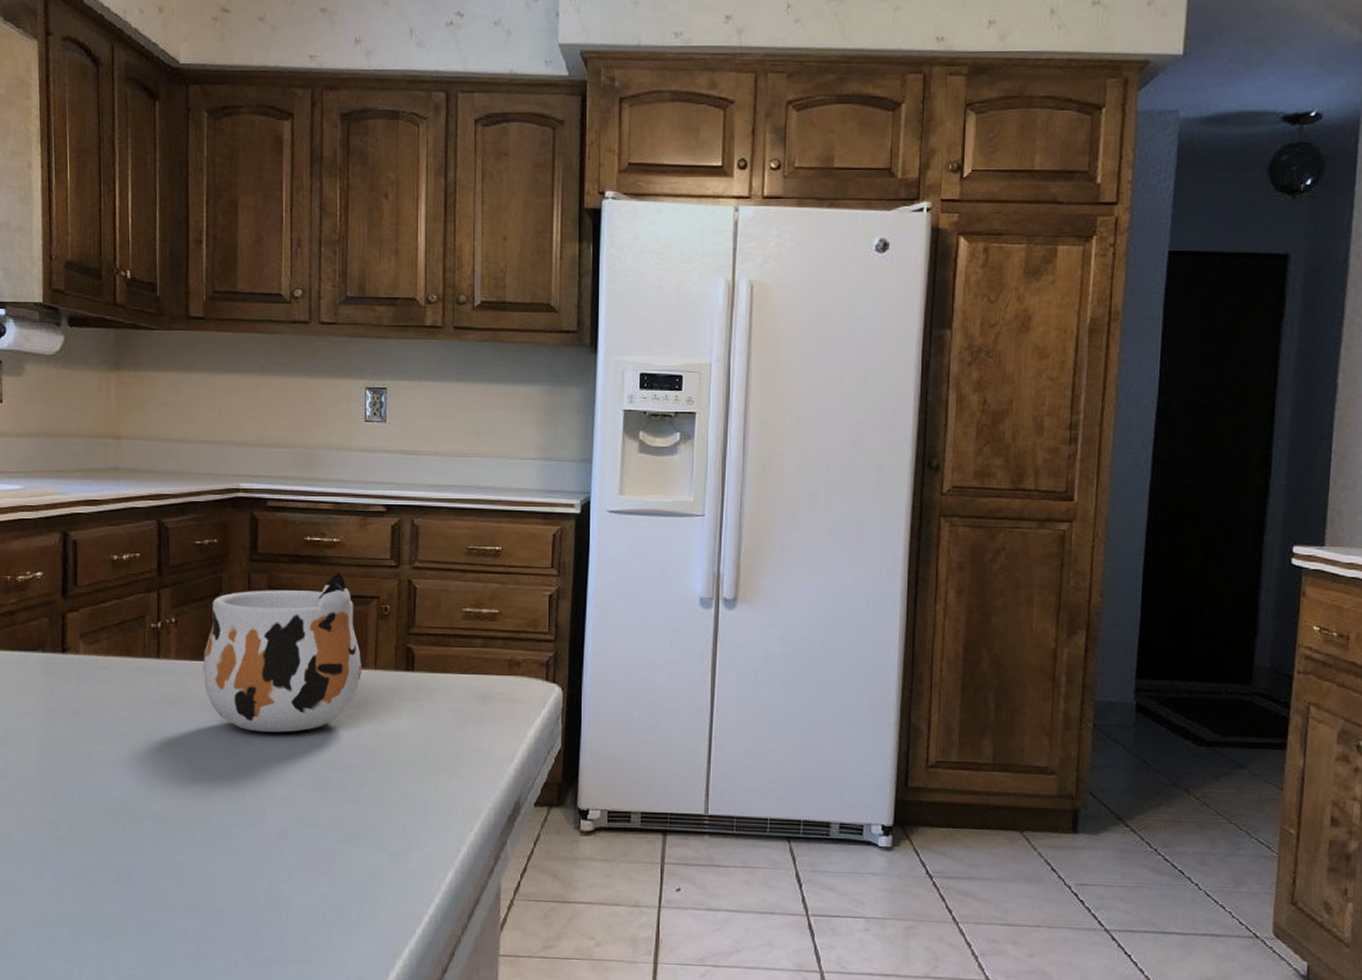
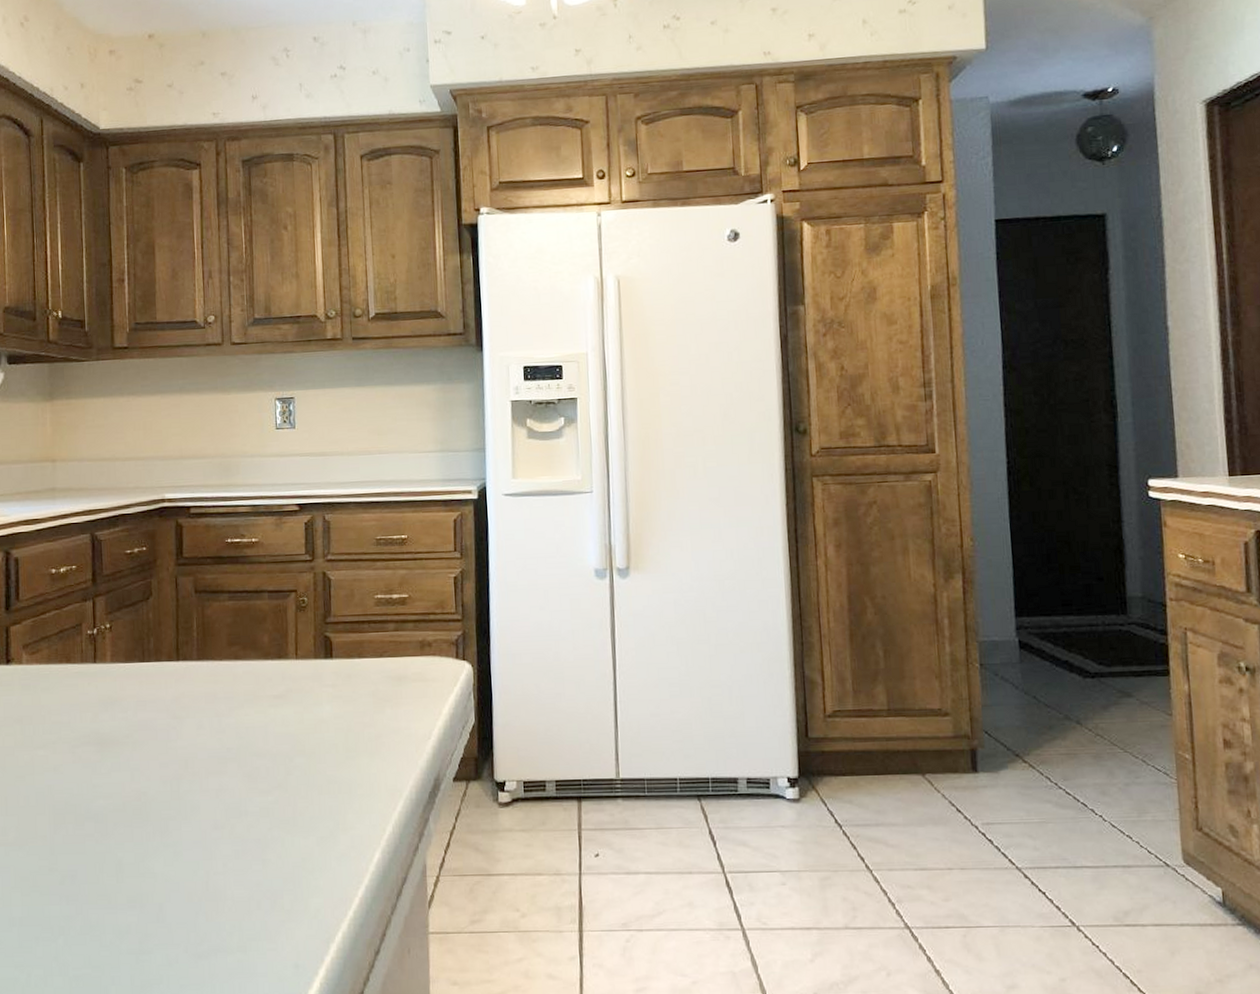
mug: present [203,571,363,733] -> none [136,569,285,727]

